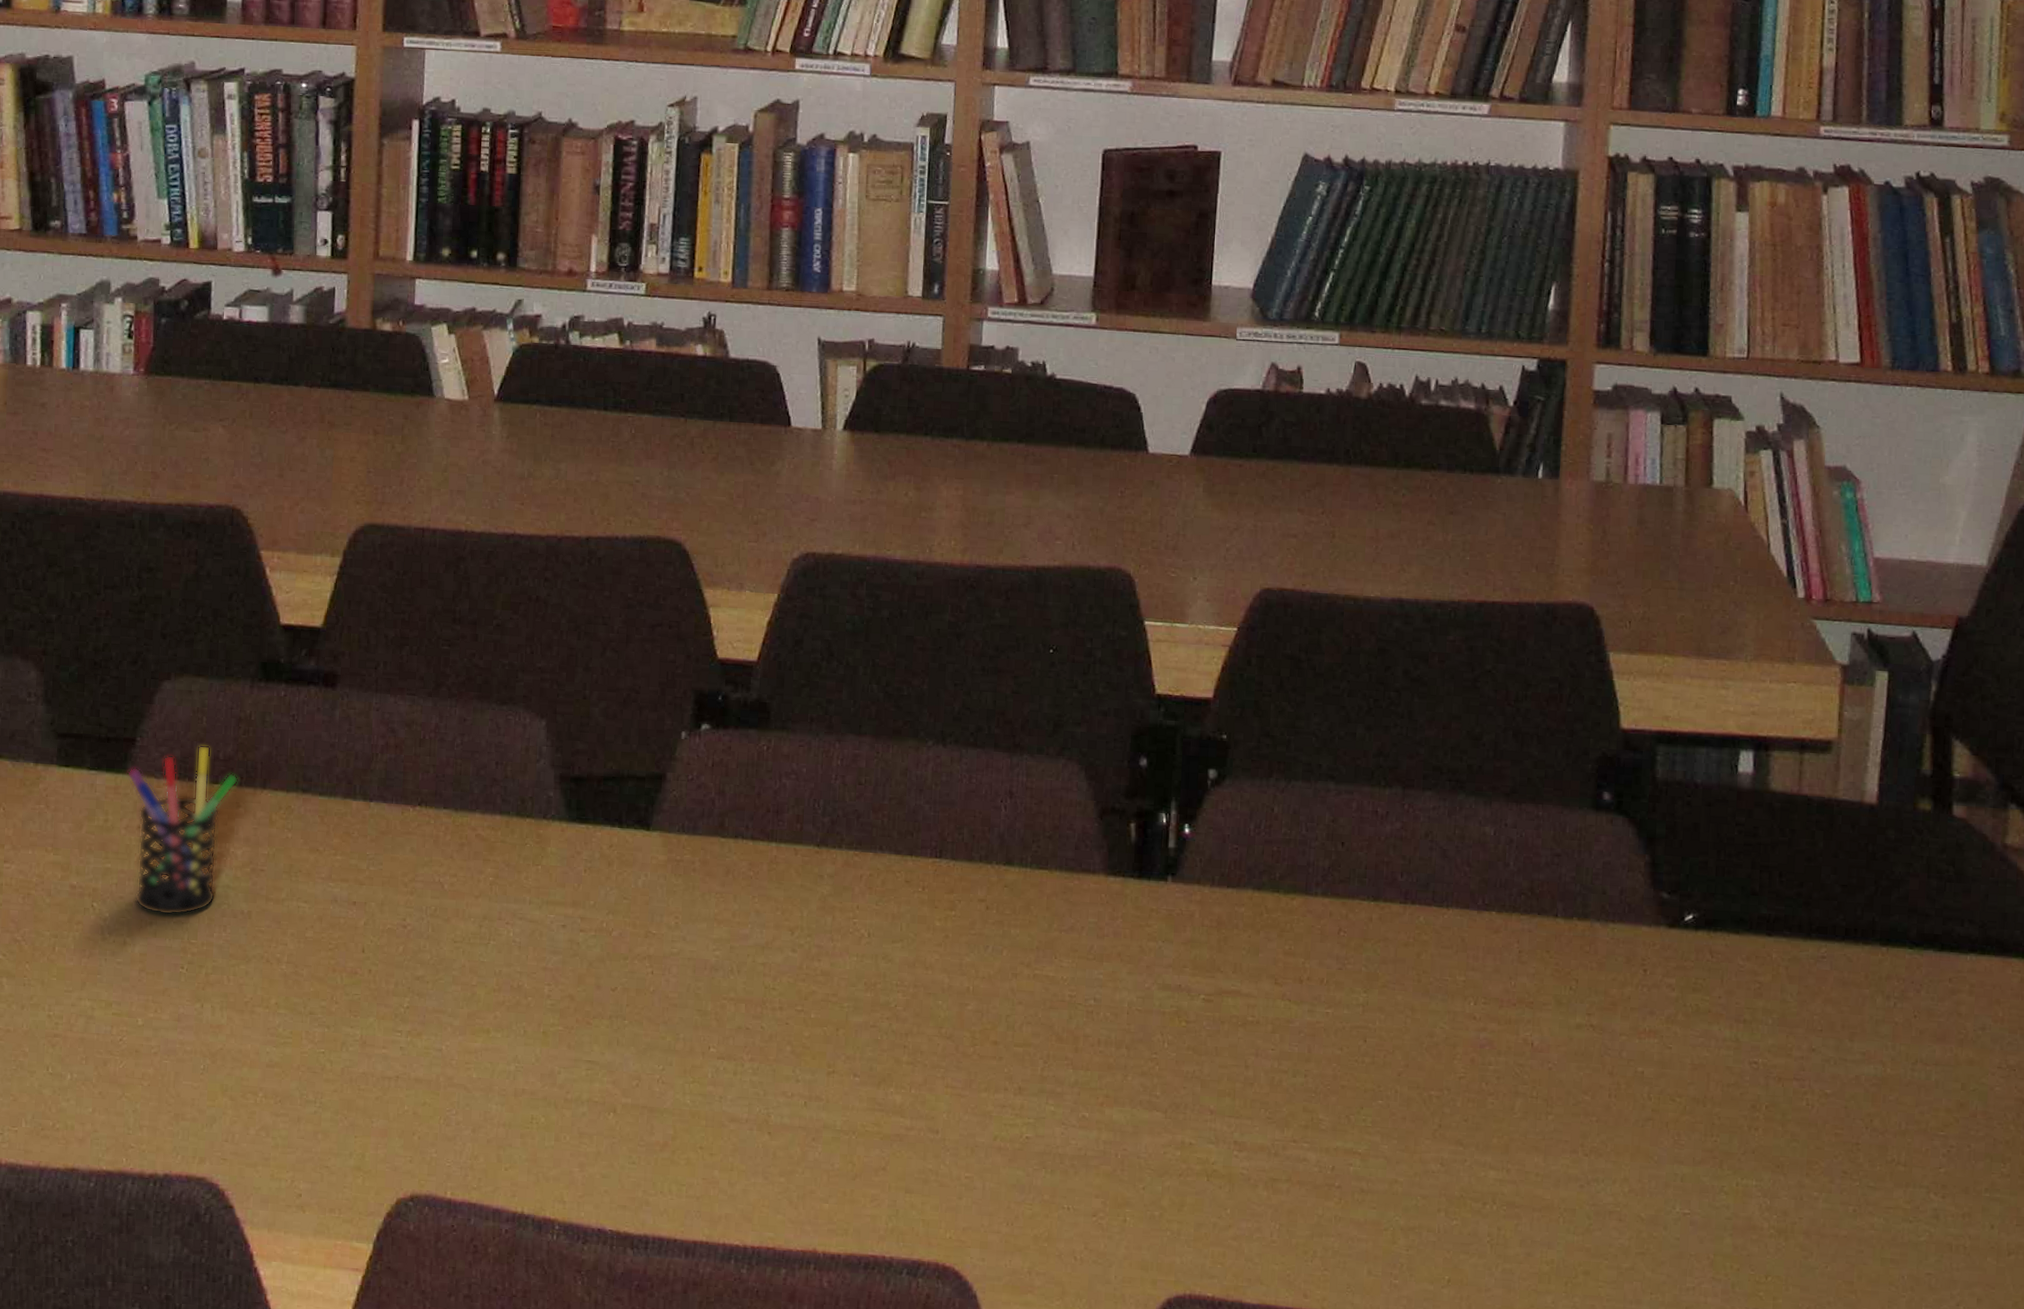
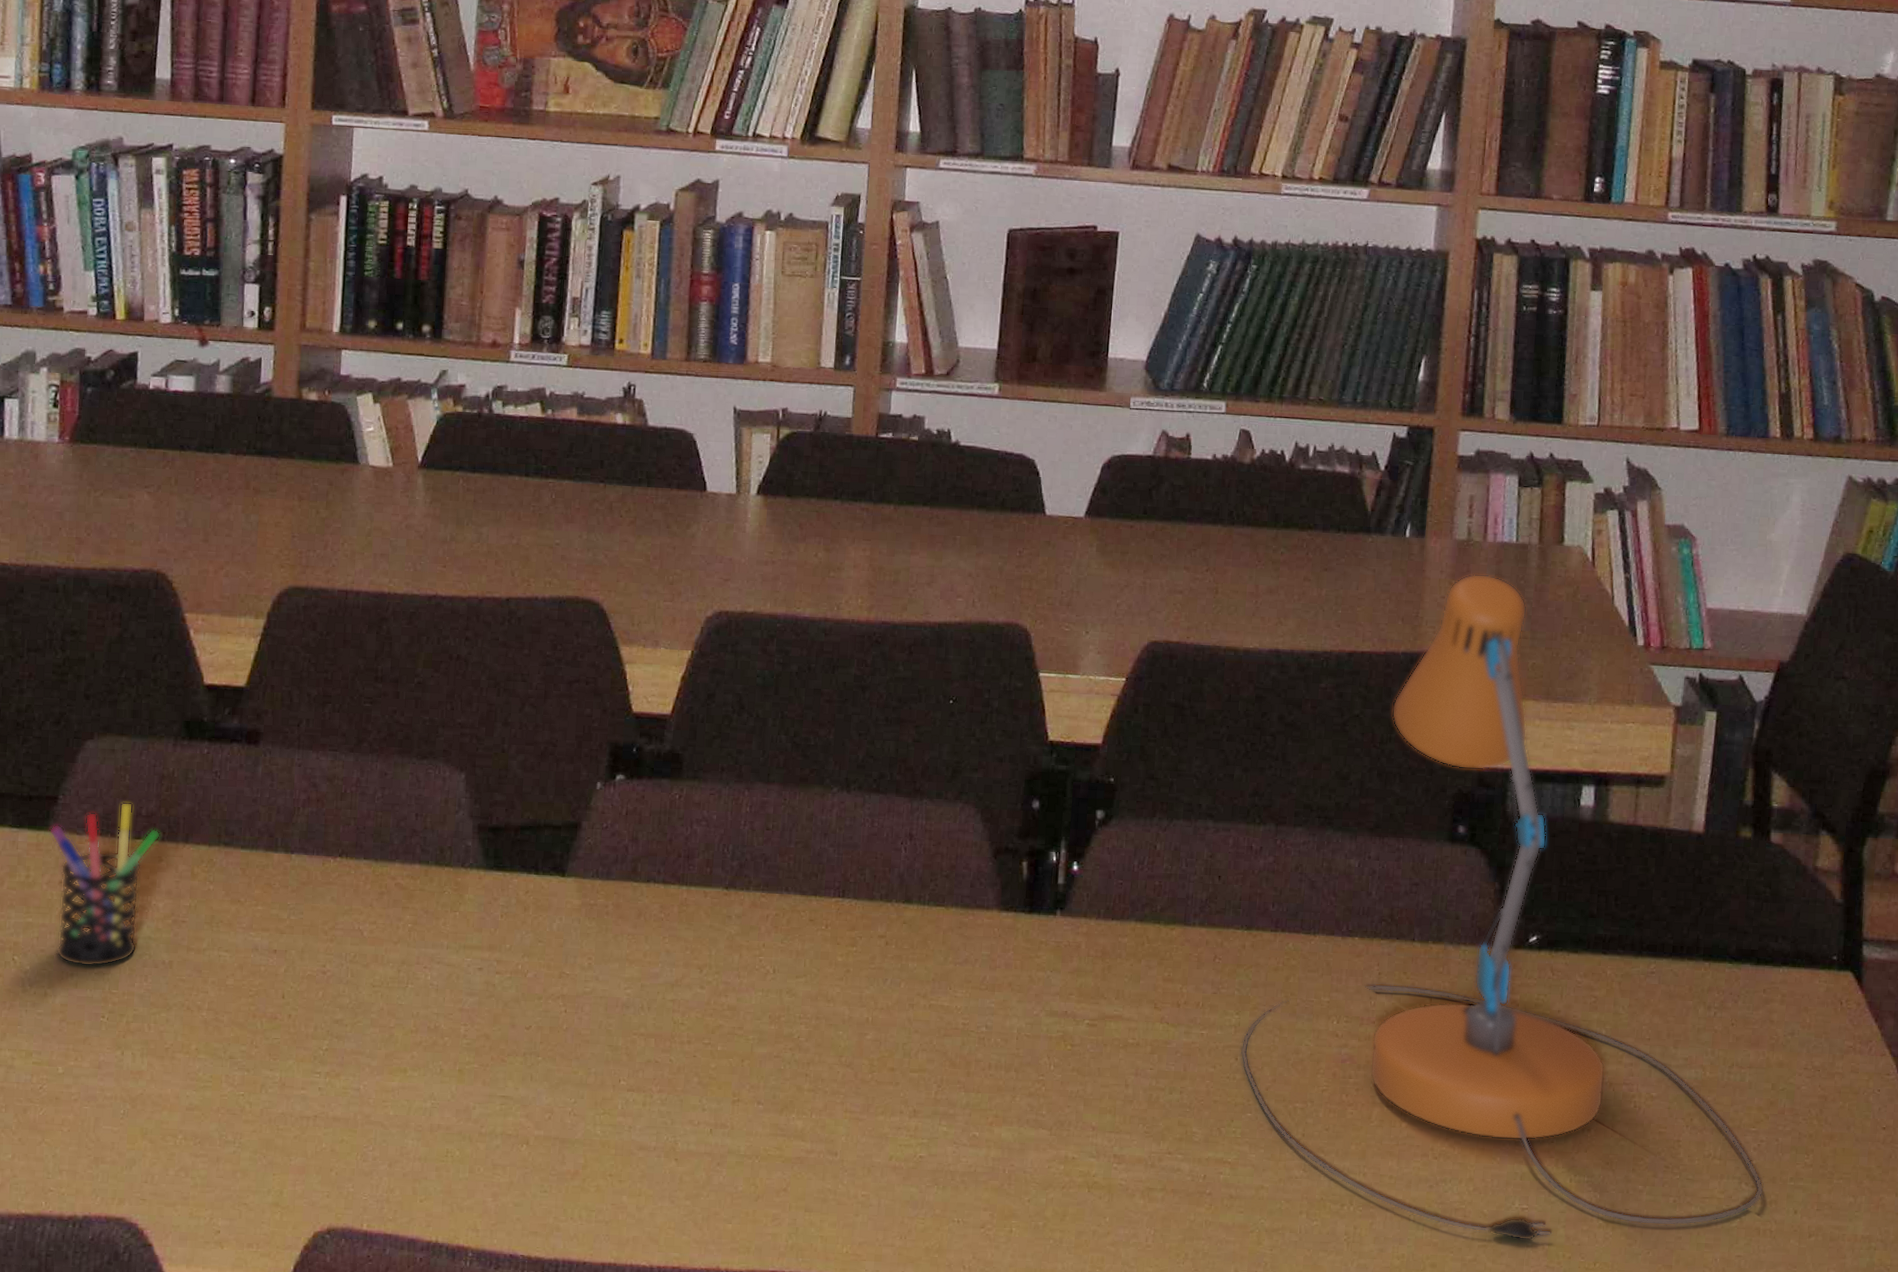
desk lamp: none [1368,518,1956,1250] -> present [1239,573,1765,1241]

